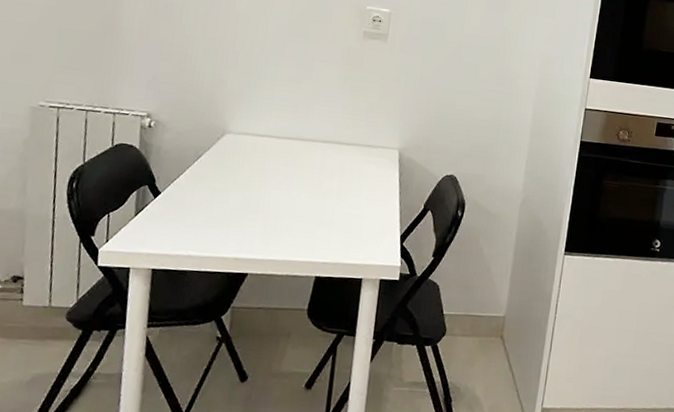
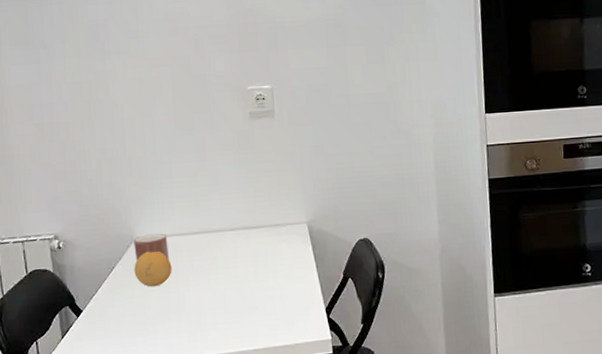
fruit: none [219,147,259,183] -> present [134,251,172,287]
mug: none [224,130,260,160] -> present [134,233,170,261]

